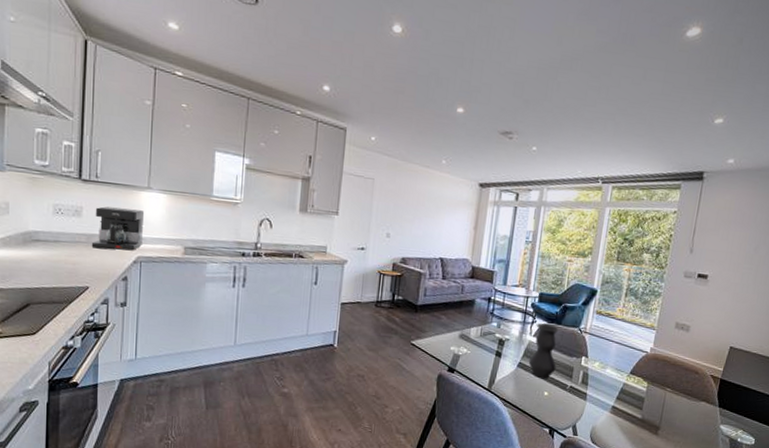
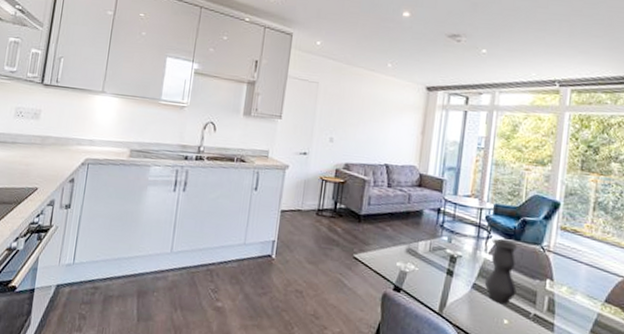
coffee maker: present [91,206,145,251] -> none [44,109,97,153]

